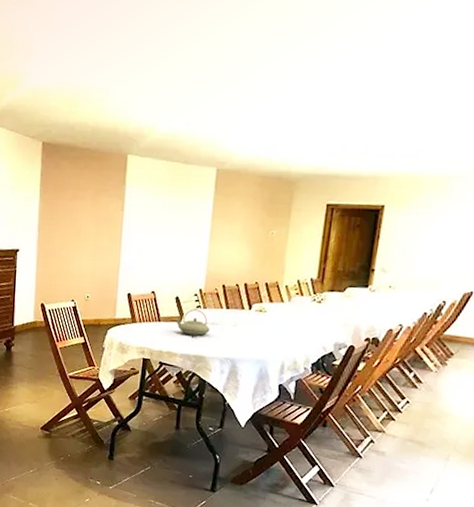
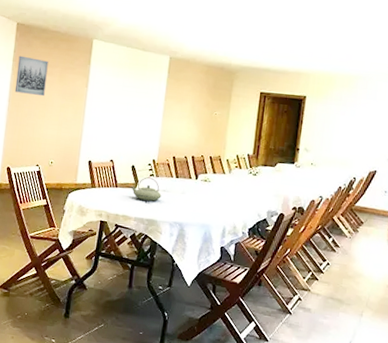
wall art: none [44,179,79,224] -> present [14,55,49,97]

